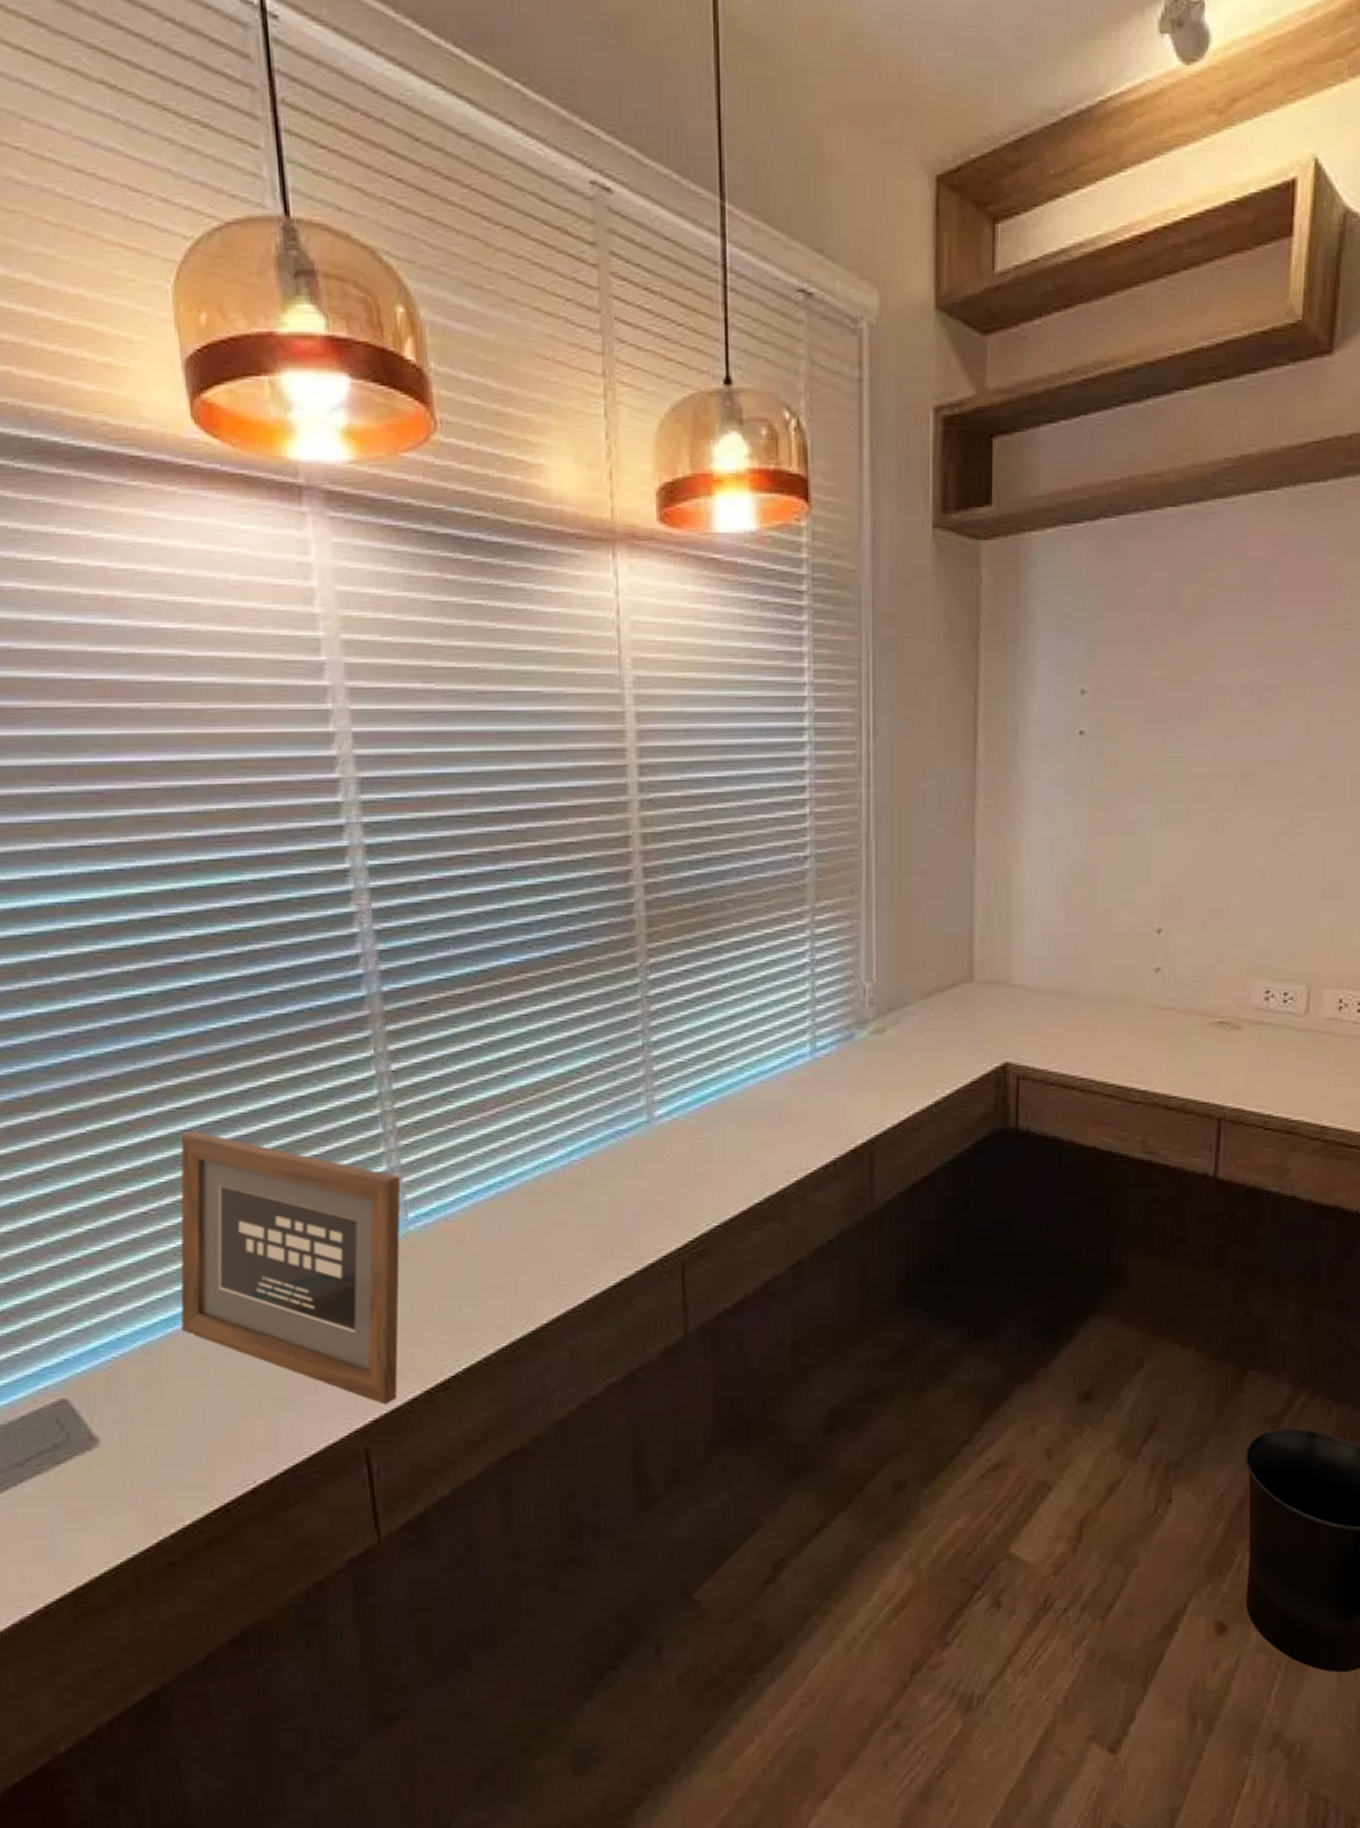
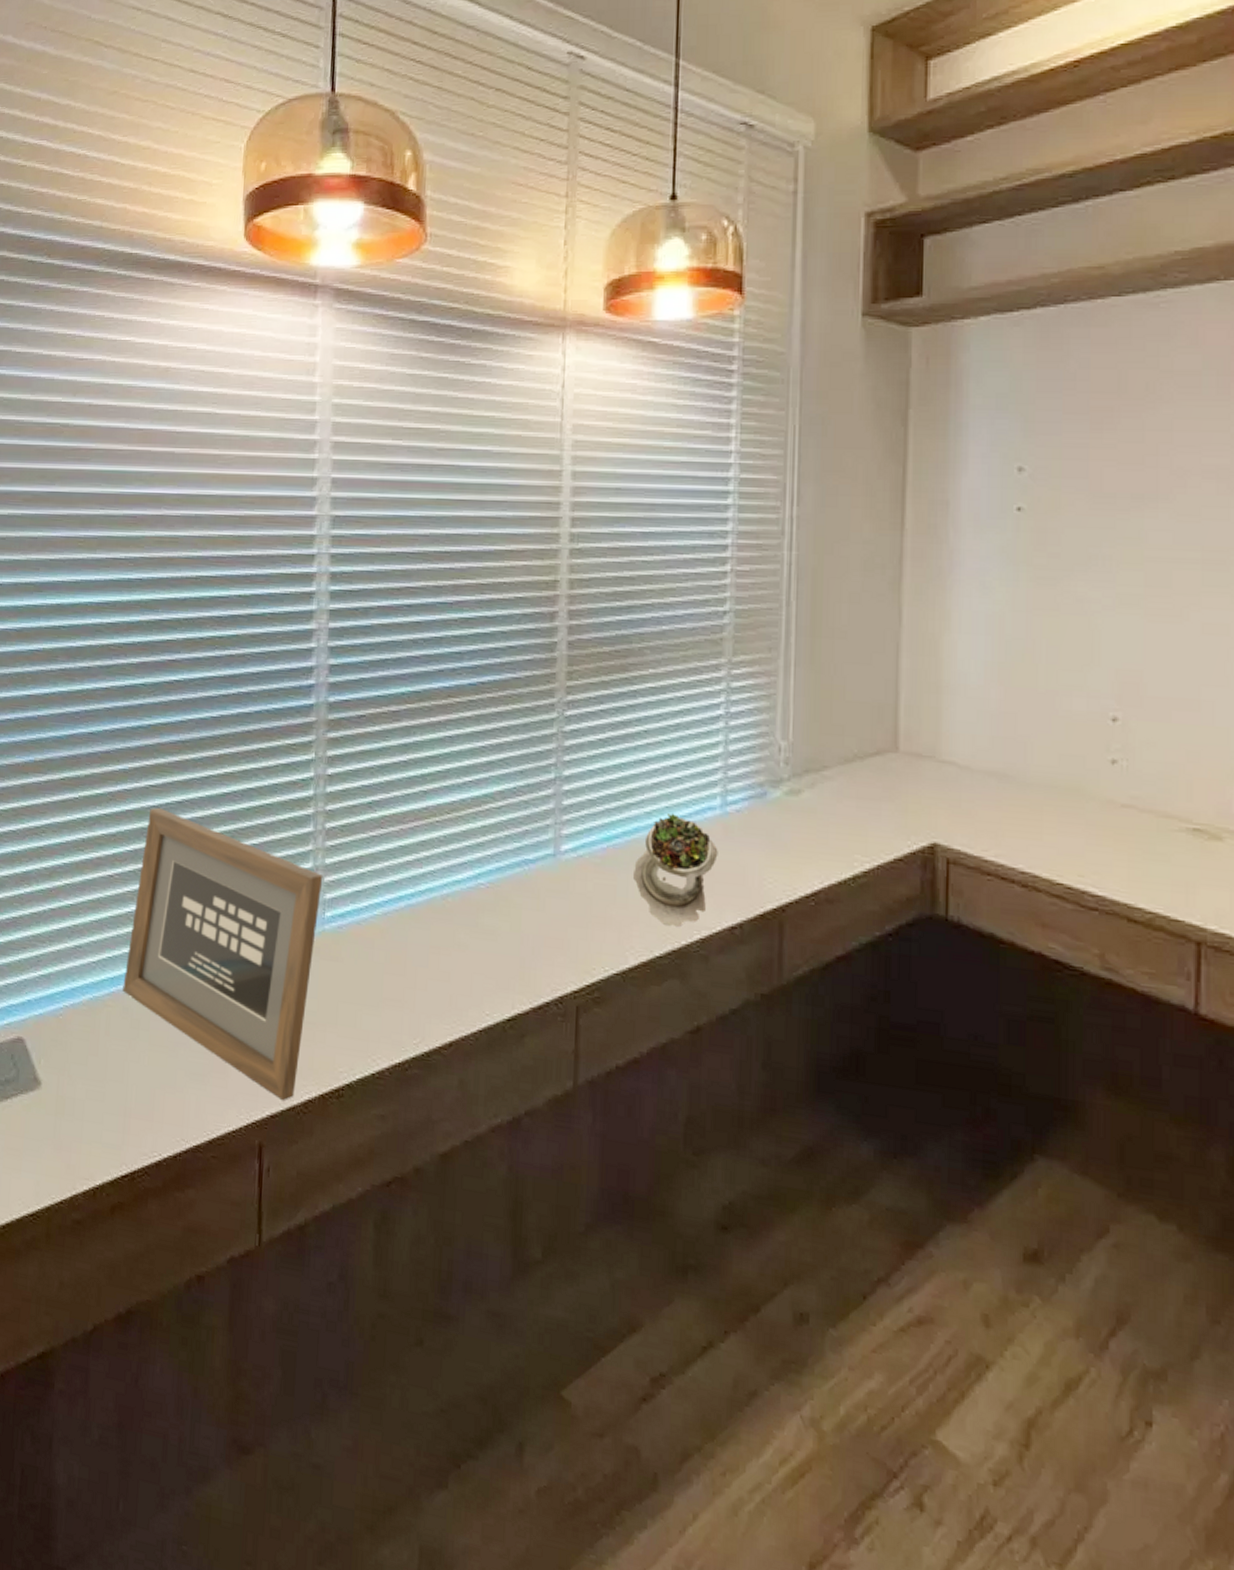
succulent plant: none [728,1065,810,1173] -> present [632,813,718,927]

